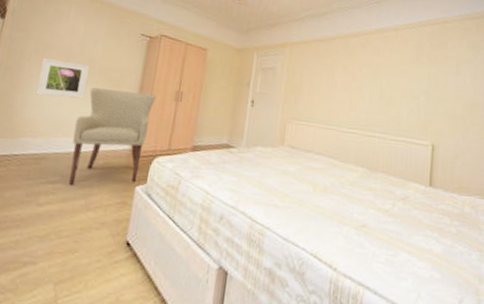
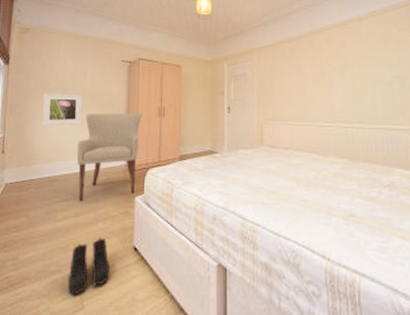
boots: none [40,228,96,292] -> present [68,237,111,295]

